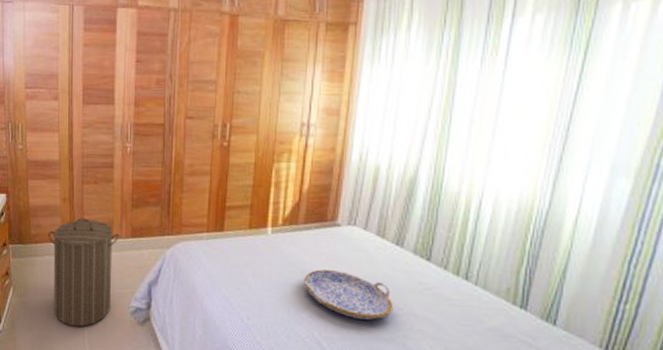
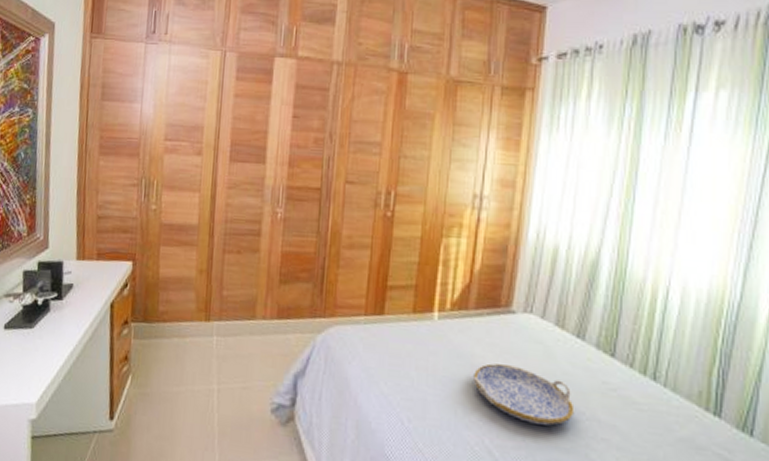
laundry hamper: present [47,218,119,327] -> none [178,293,263,427]

